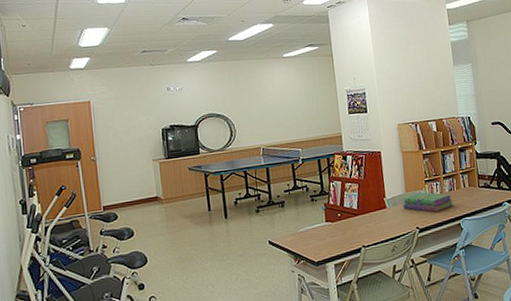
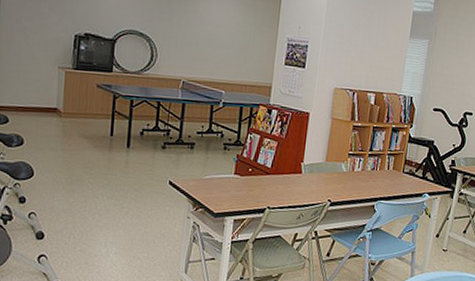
stack of books: present [403,192,453,212] -> none [319,164,372,188]

